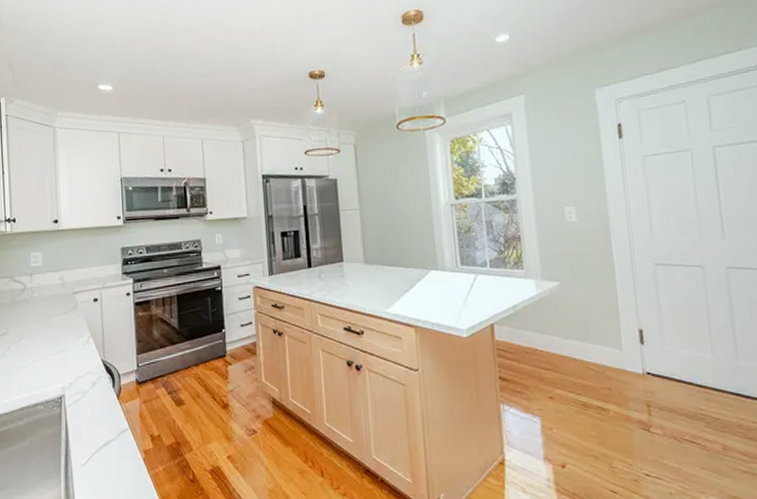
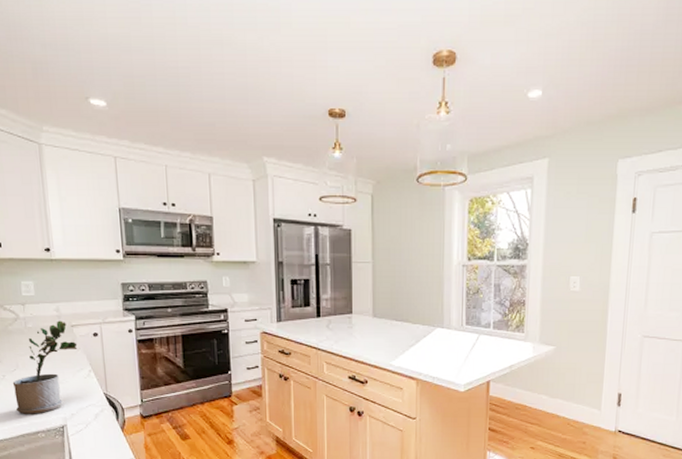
potted plant: none [16,288,79,386] -> present [12,320,78,414]

